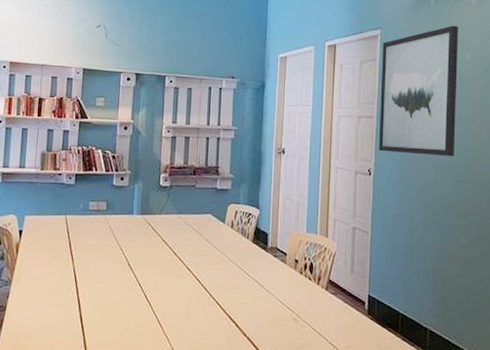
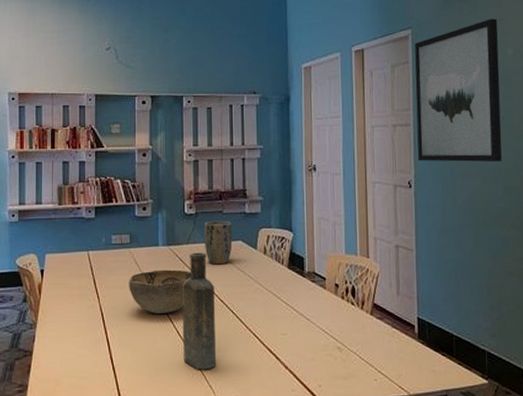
decorative bowl: none [102,236,162,278] -> present [129,269,192,313]
bottle: none [149,222,183,333] -> present [182,252,217,370]
plant pot: none [176,194,204,236] -> present [203,220,233,265]

